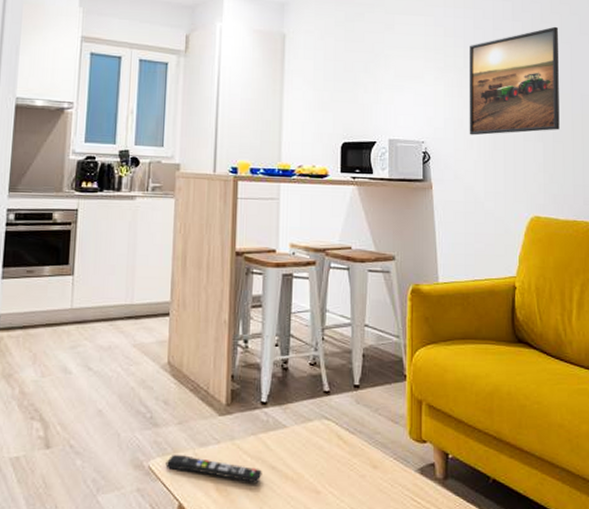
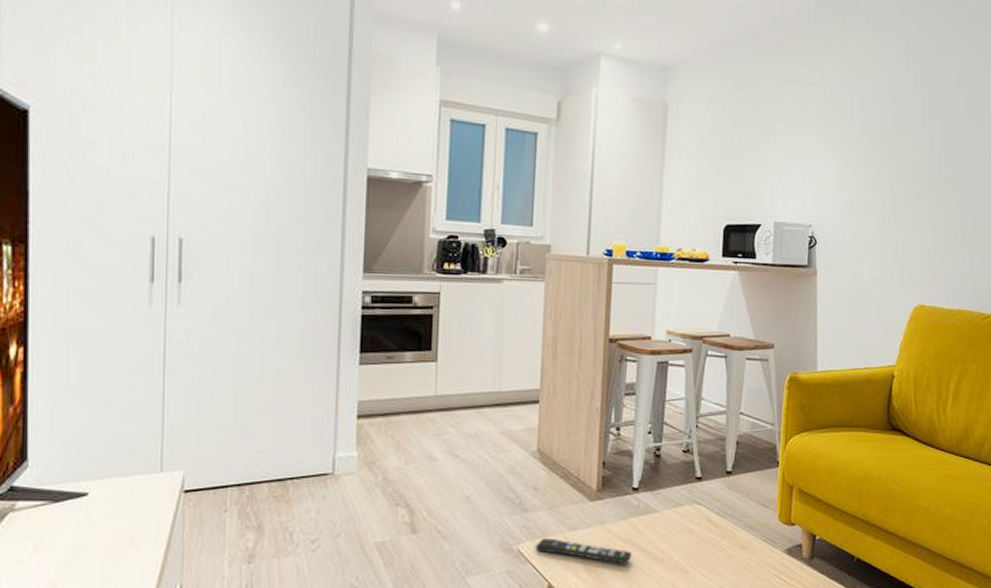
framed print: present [469,26,560,136] -> none [859,102,962,220]

